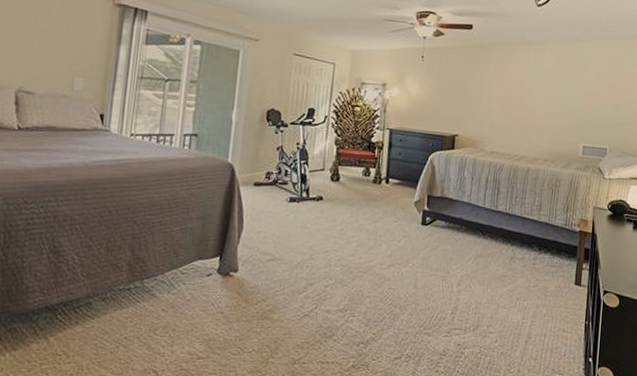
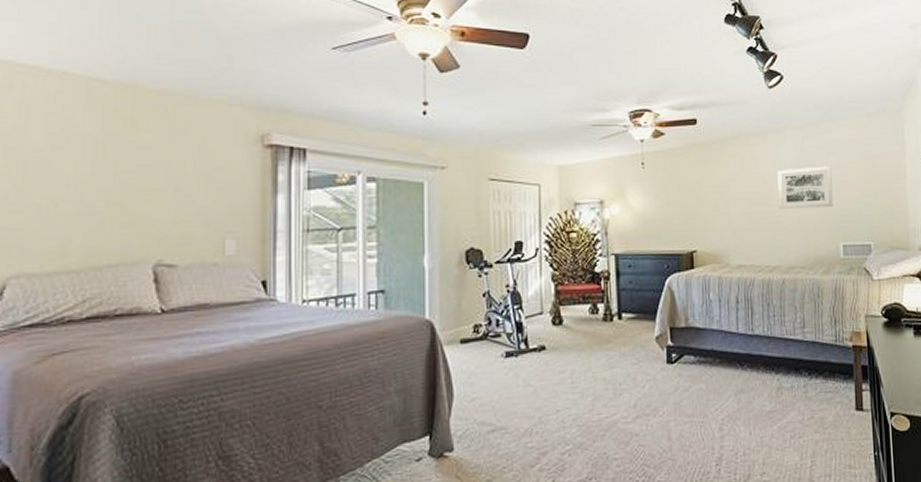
wall art: none [533,76,582,113] -> present [777,166,833,210]

